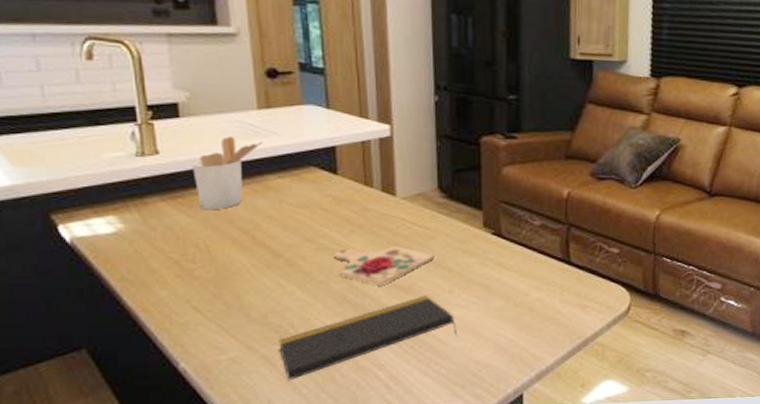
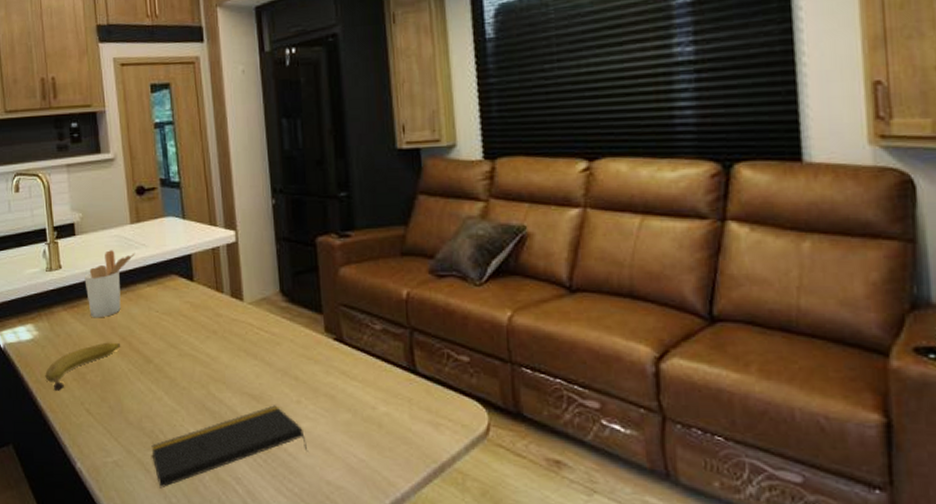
fruit: none [134,236,240,289] -> present [45,342,120,391]
cutting board: present [334,246,435,285] -> none [194,352,282,392]

